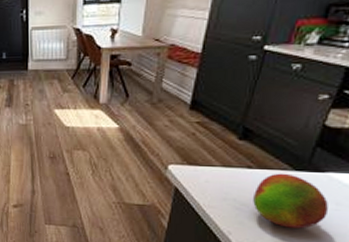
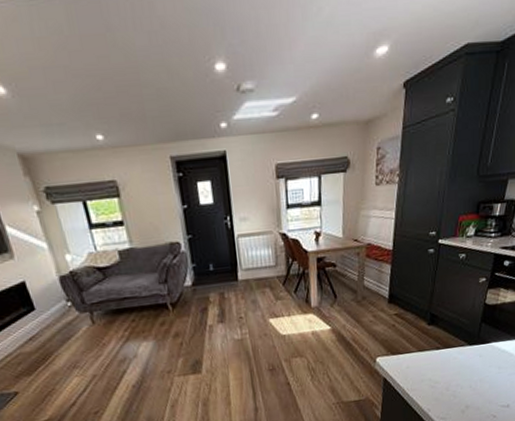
fruit: present [253,173,328,229] -> none [443,349,494,396]

